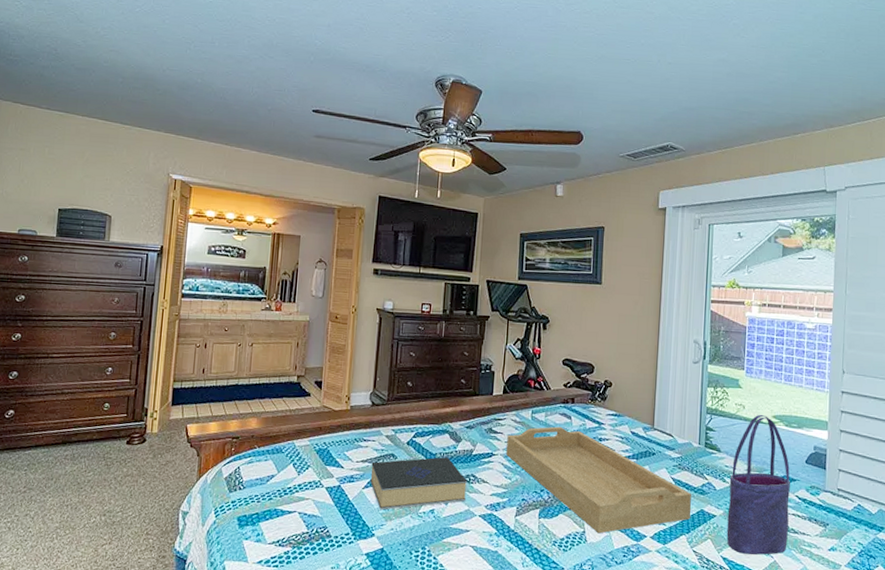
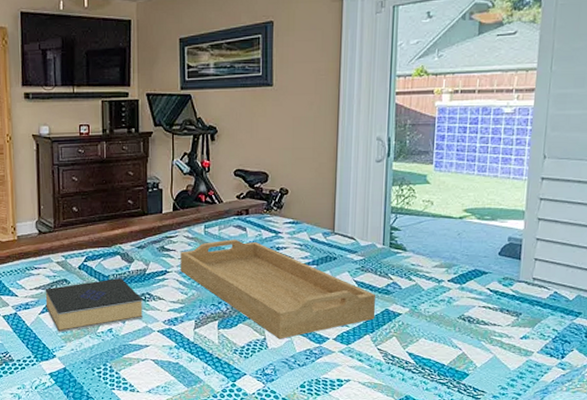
tote bag: present [726,414,790,555] -> none [412,209,481,348]

